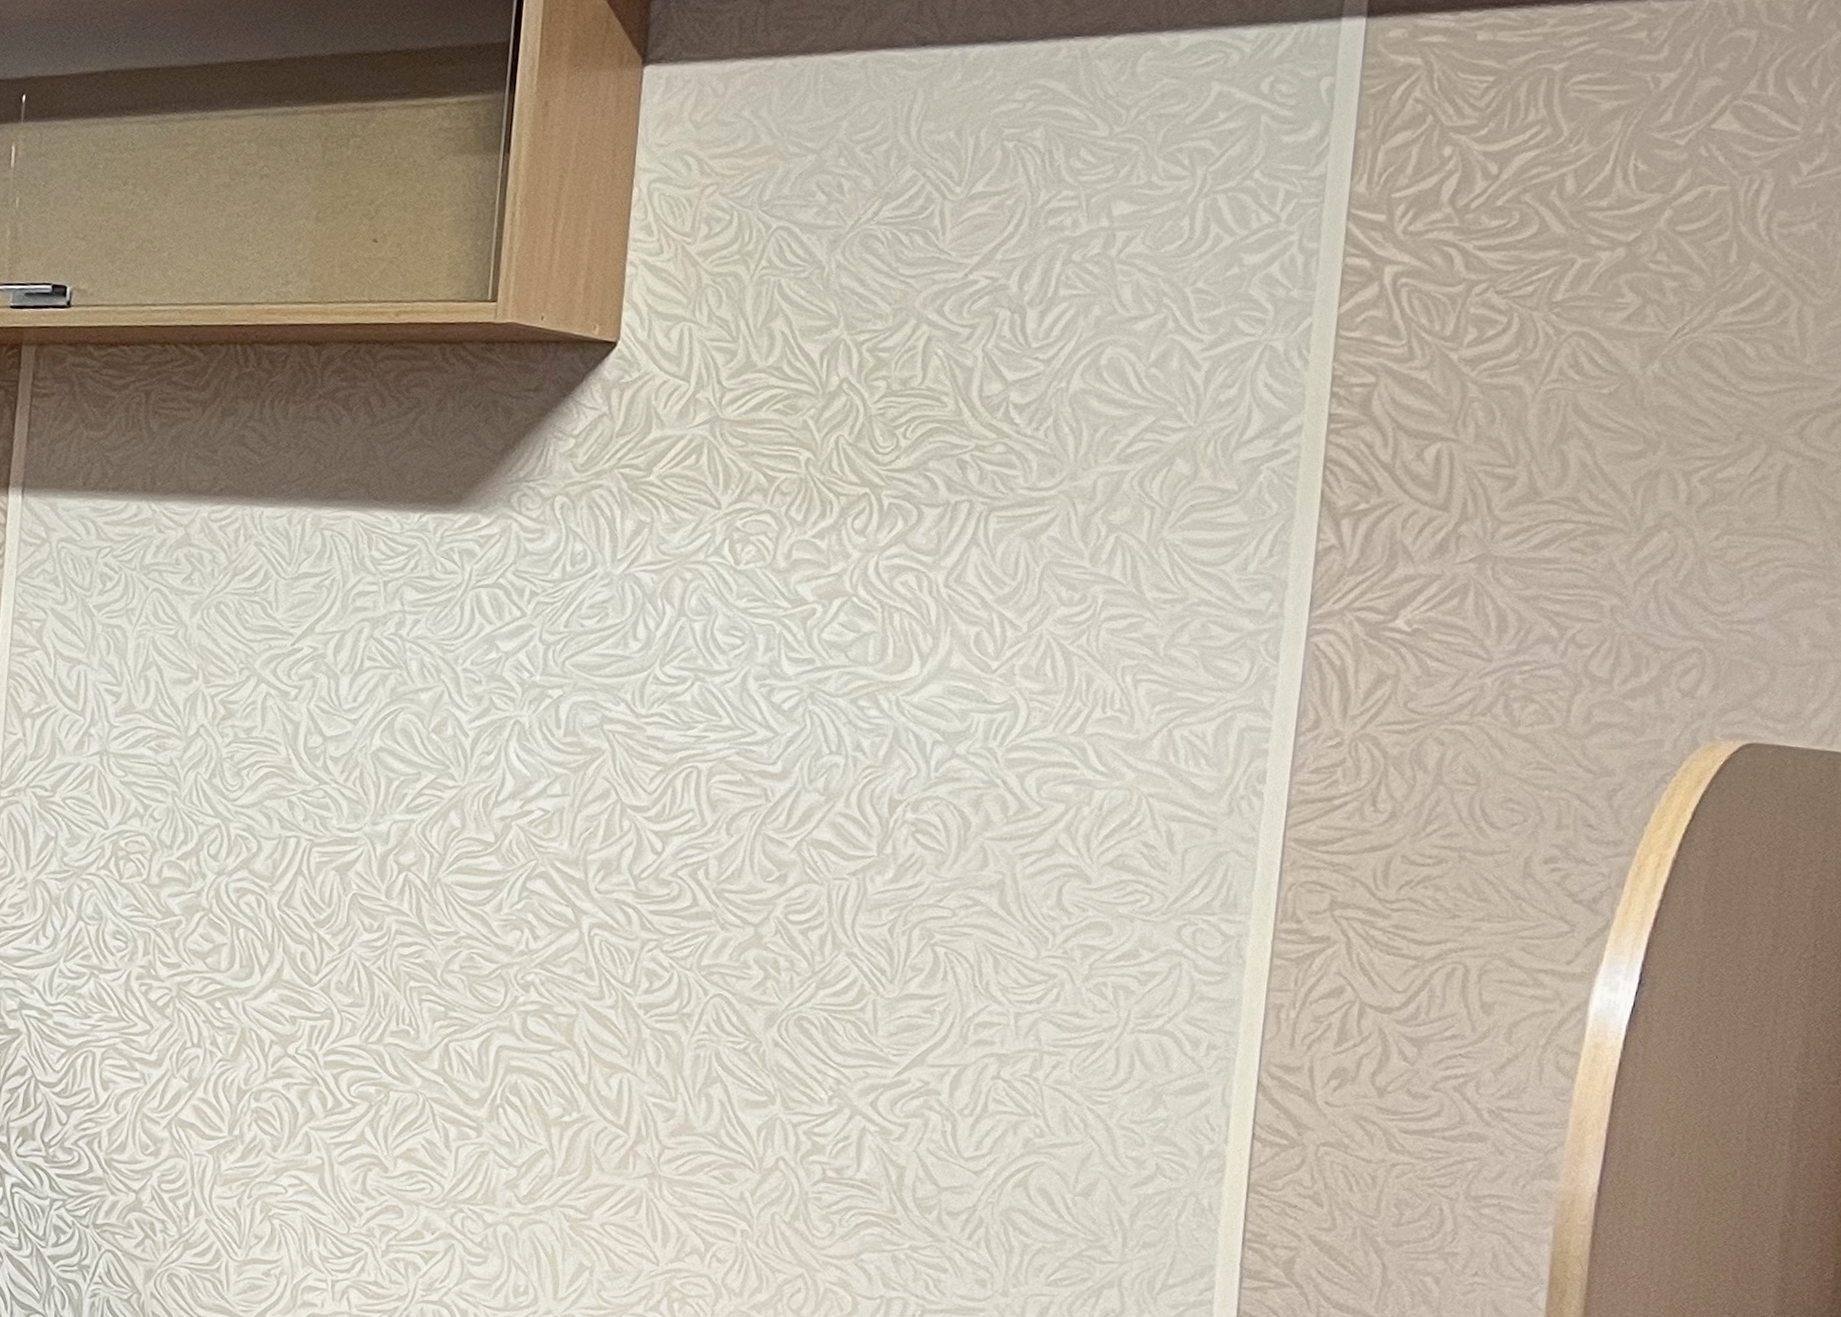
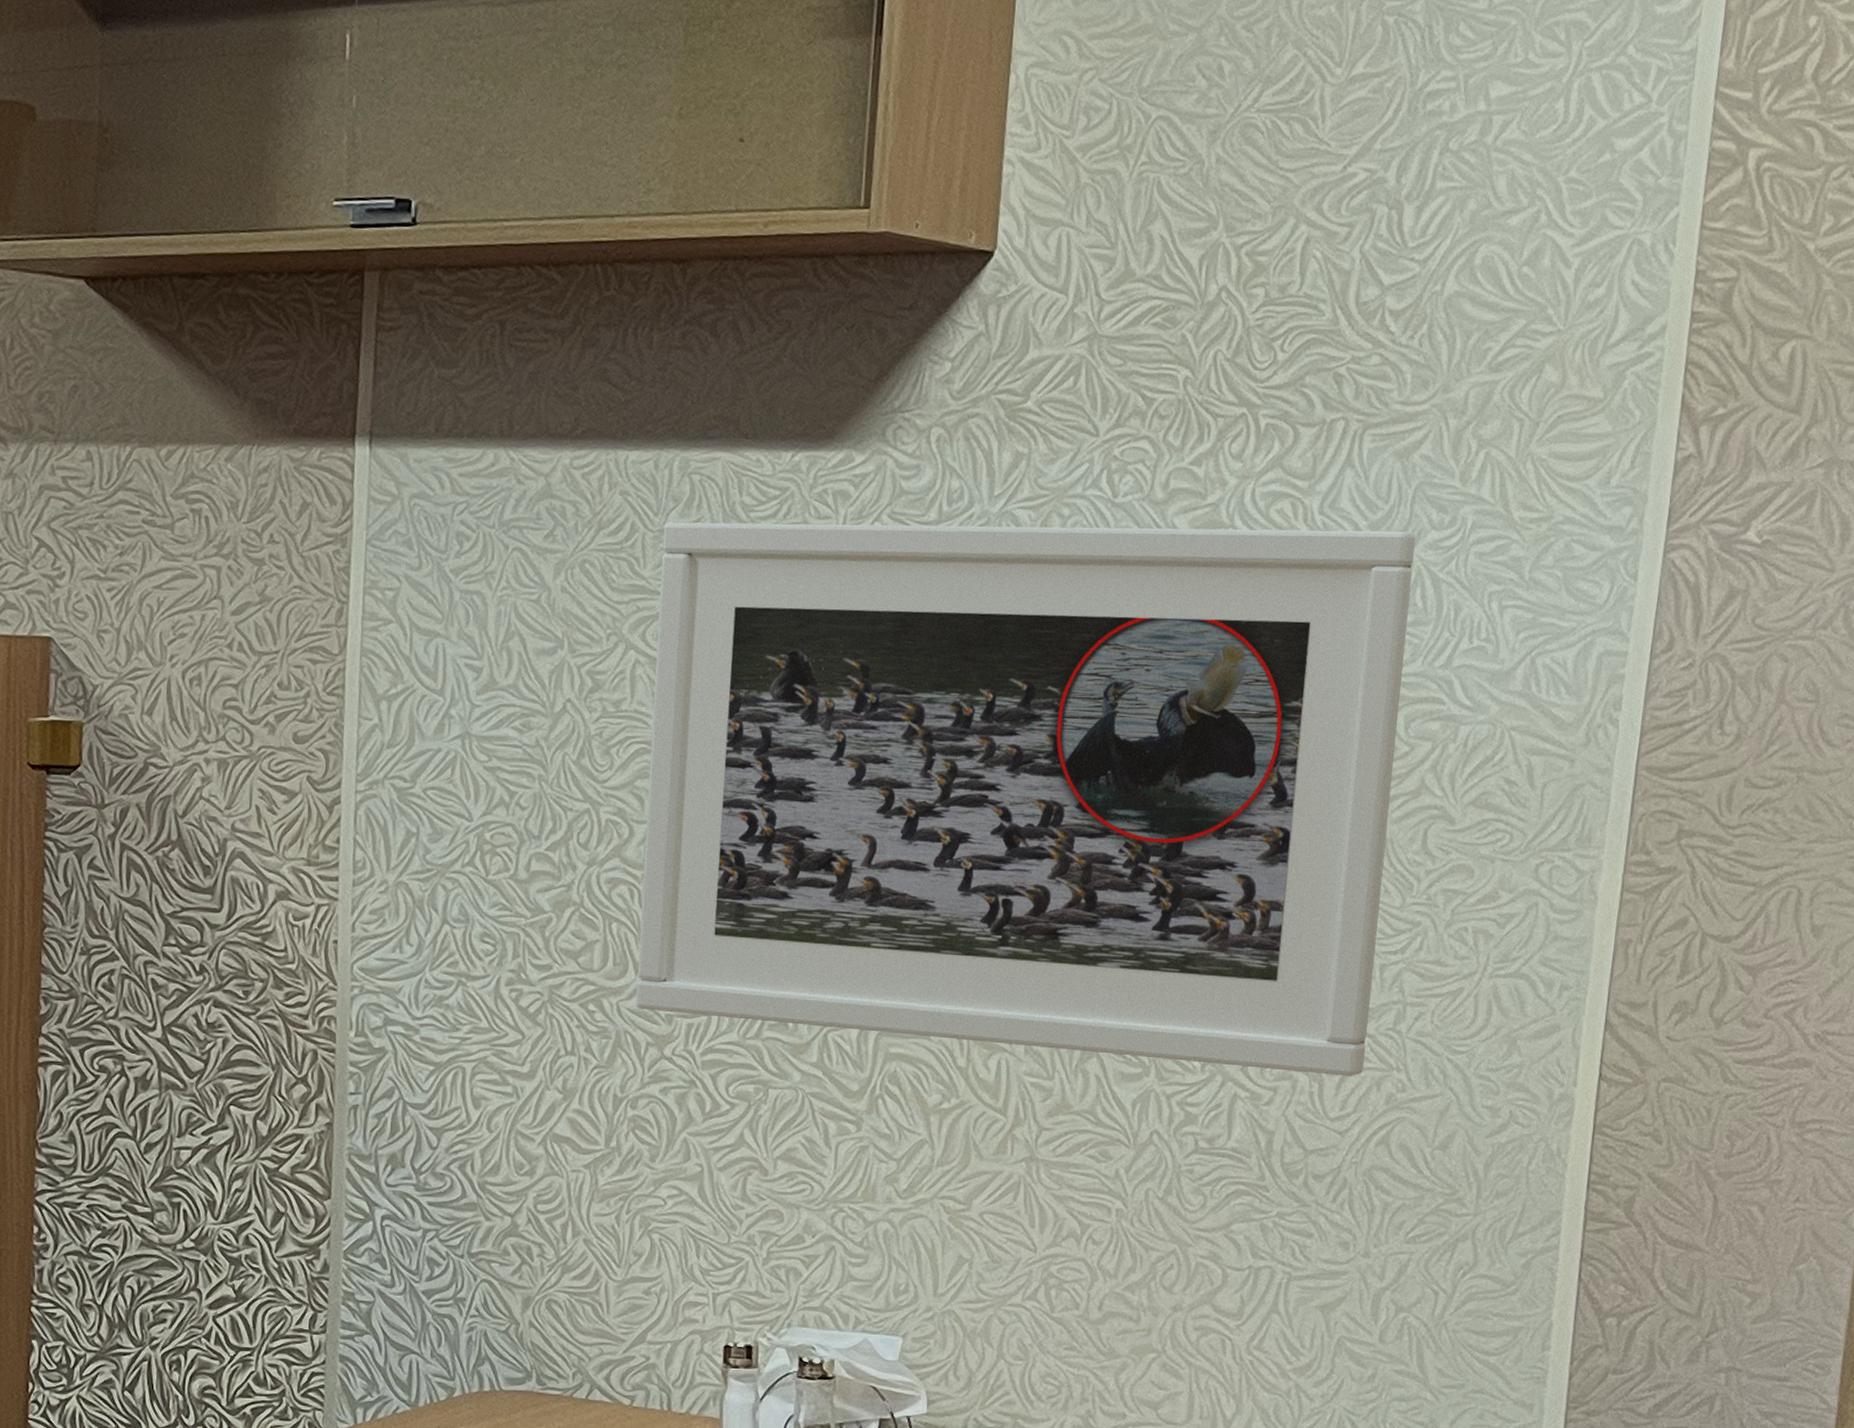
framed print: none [261,571,1045,1119] -> present [636,521,1416,1076]

